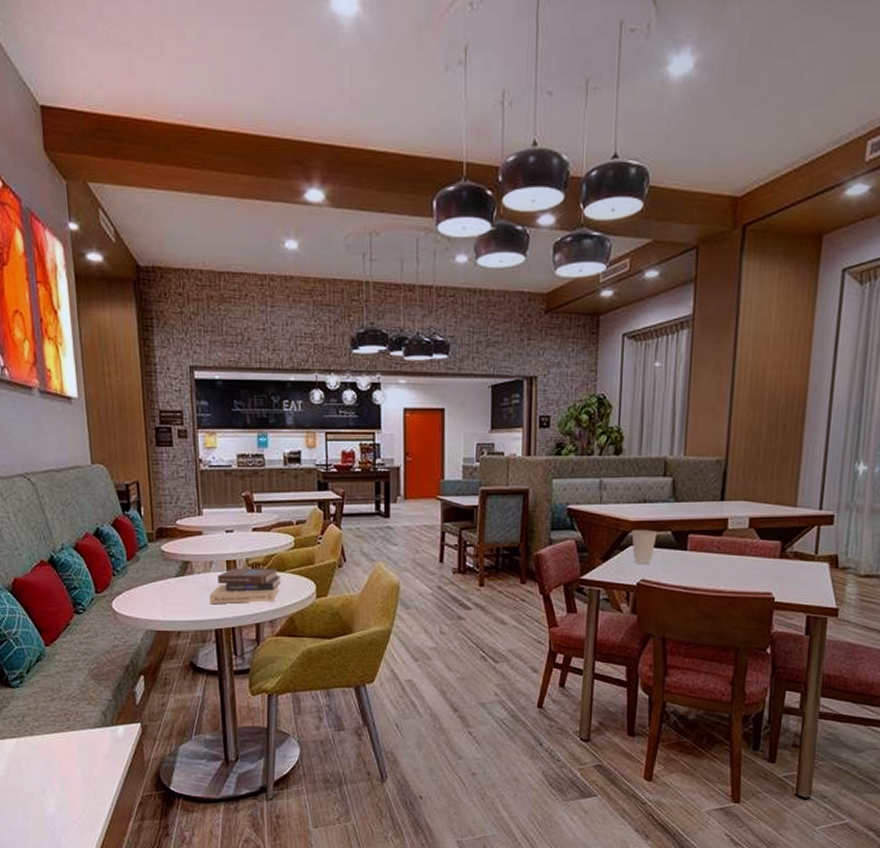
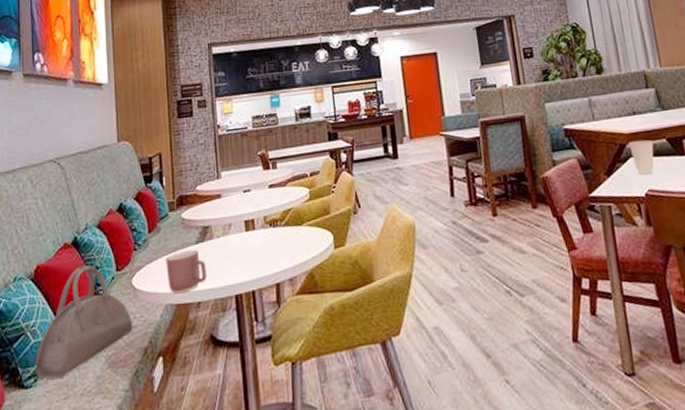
handbag: none [19,584,114,683] -> present [34,265,133,379]
mug: none [145,581,187,621] -> present [165,249,207,294]
books: present [209,569,281,605] -> none [228,223,298,269]

